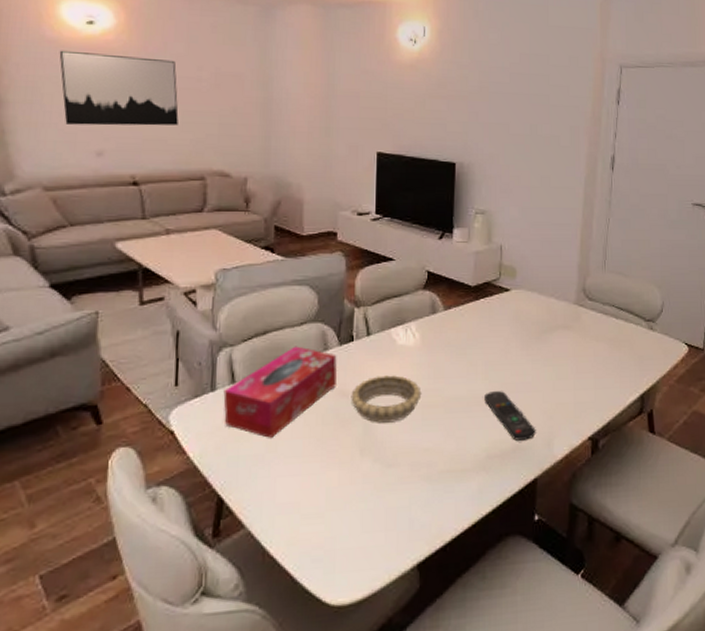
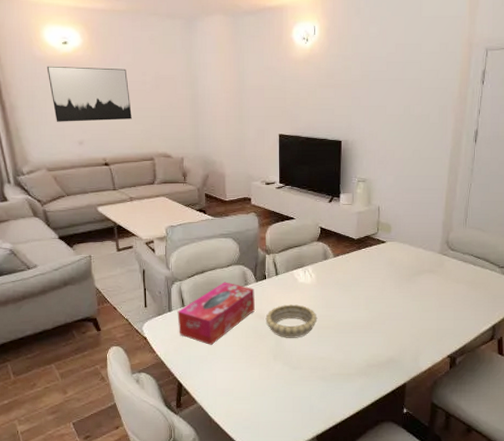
remote control: present [484,391,536,441] -> none [365,319,406,355]

